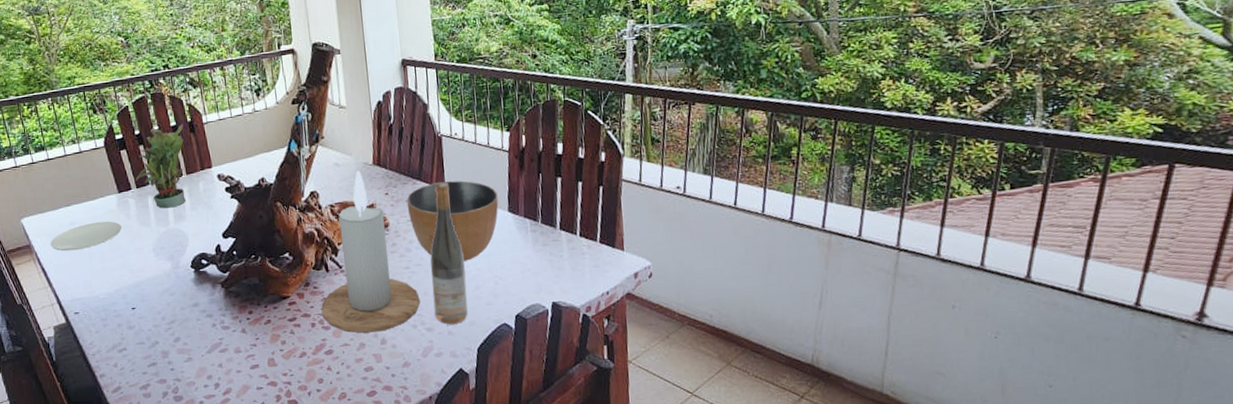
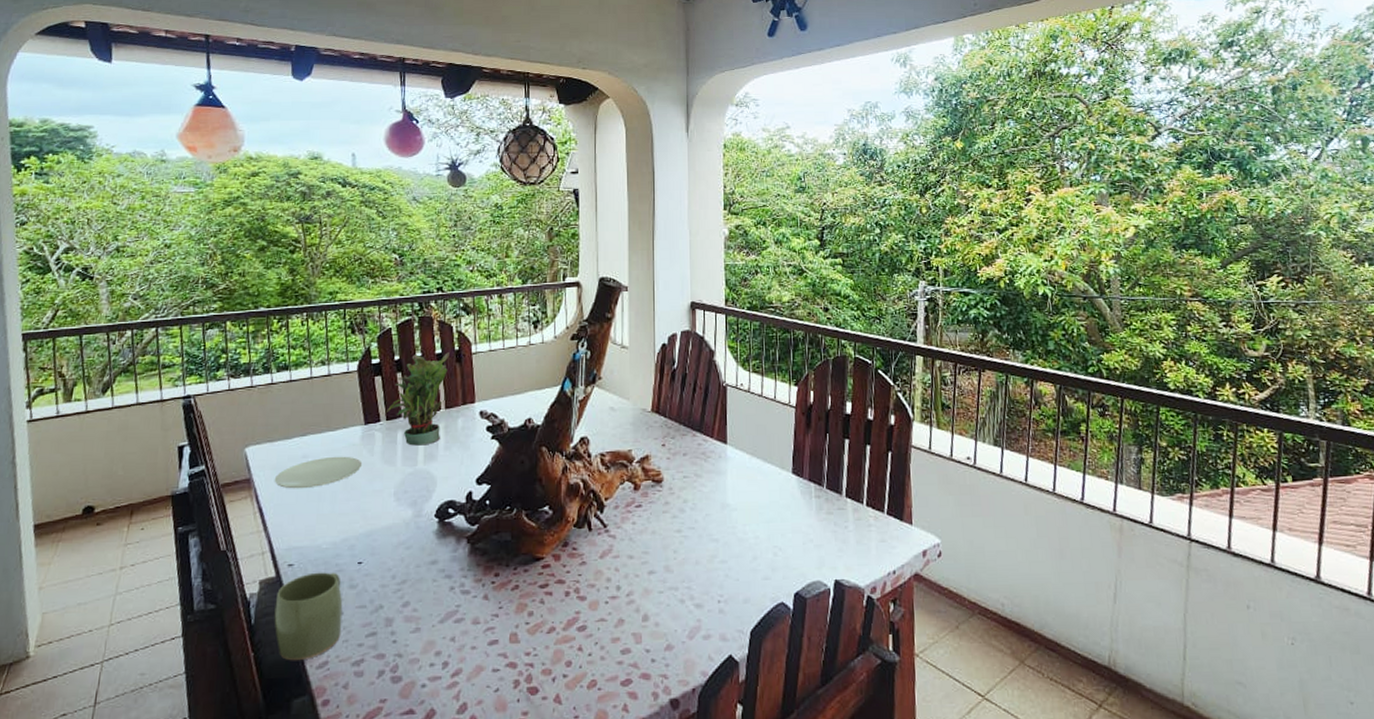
mug: none [69,316,128,388] -> present [274,572,343,661]
candle: present [321,170,420,333] -> none [579,417,690,606]
bowl: present [406,180,499,261] -> none [684,436,782,527]
wine bottle: present [430,182,468,324] -> none [704,436,743,601]

